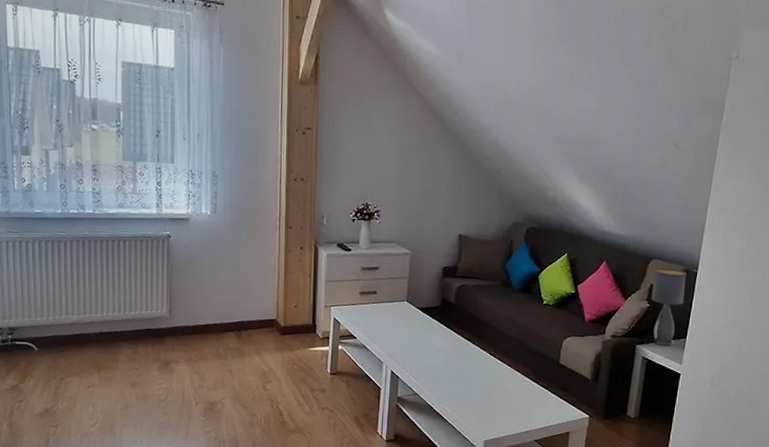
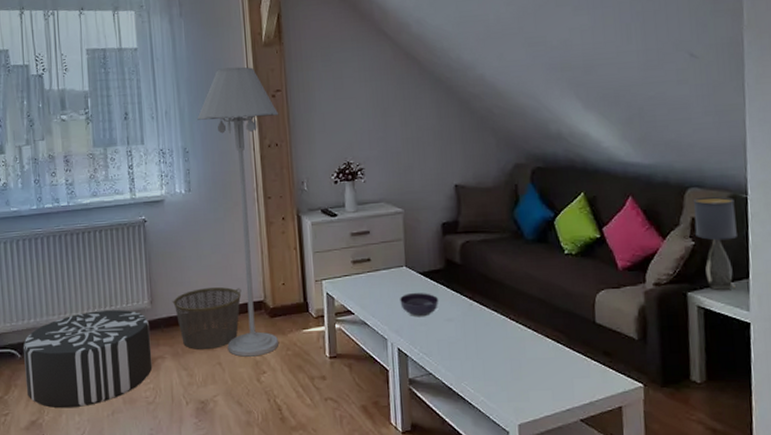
pouf: none [40,314,167,400] -> present [22,310,153,409]
basket: none [190,303,256,358] -> present [172,287,242,349]
floor lamp: none [228,100,308,368] -> present [197,66,279,357]
bowl: none [398,325,432,346] -> present [400,293,439,317]

